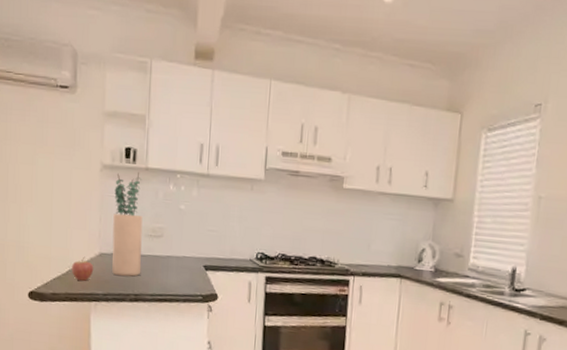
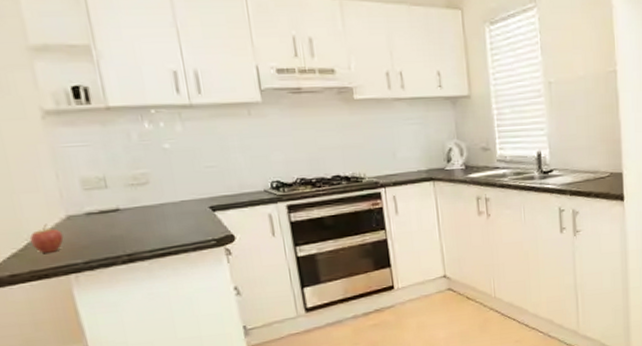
vase: present [112,172,143,277] -> none [67,114,130,239]

